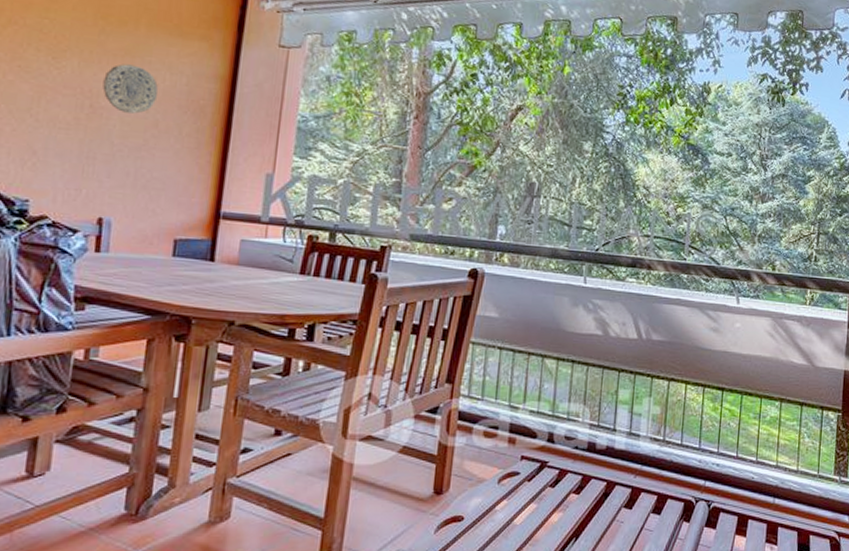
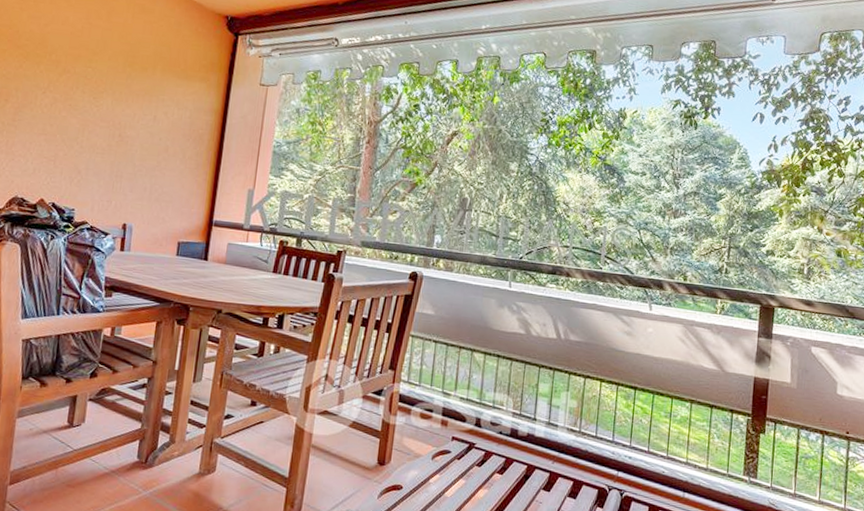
decorative plate: present [102,64,158,114] -> none [128,101,169,141]

